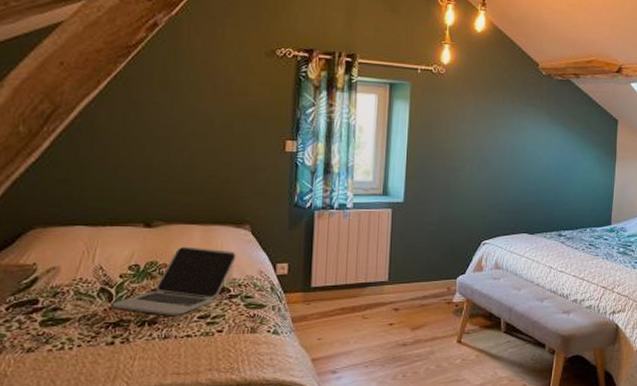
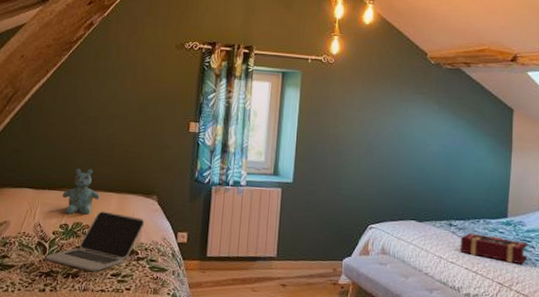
stuffed bear: none [129,198,179,253] -> present [62,168,100,215]
book: none [568,242,629,268] -> present [459,233,528,265]

